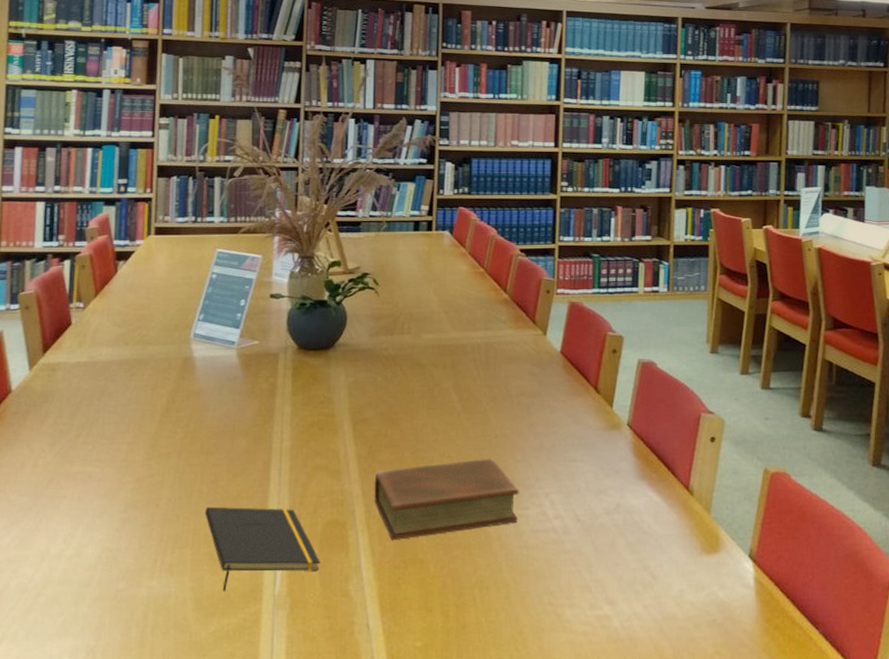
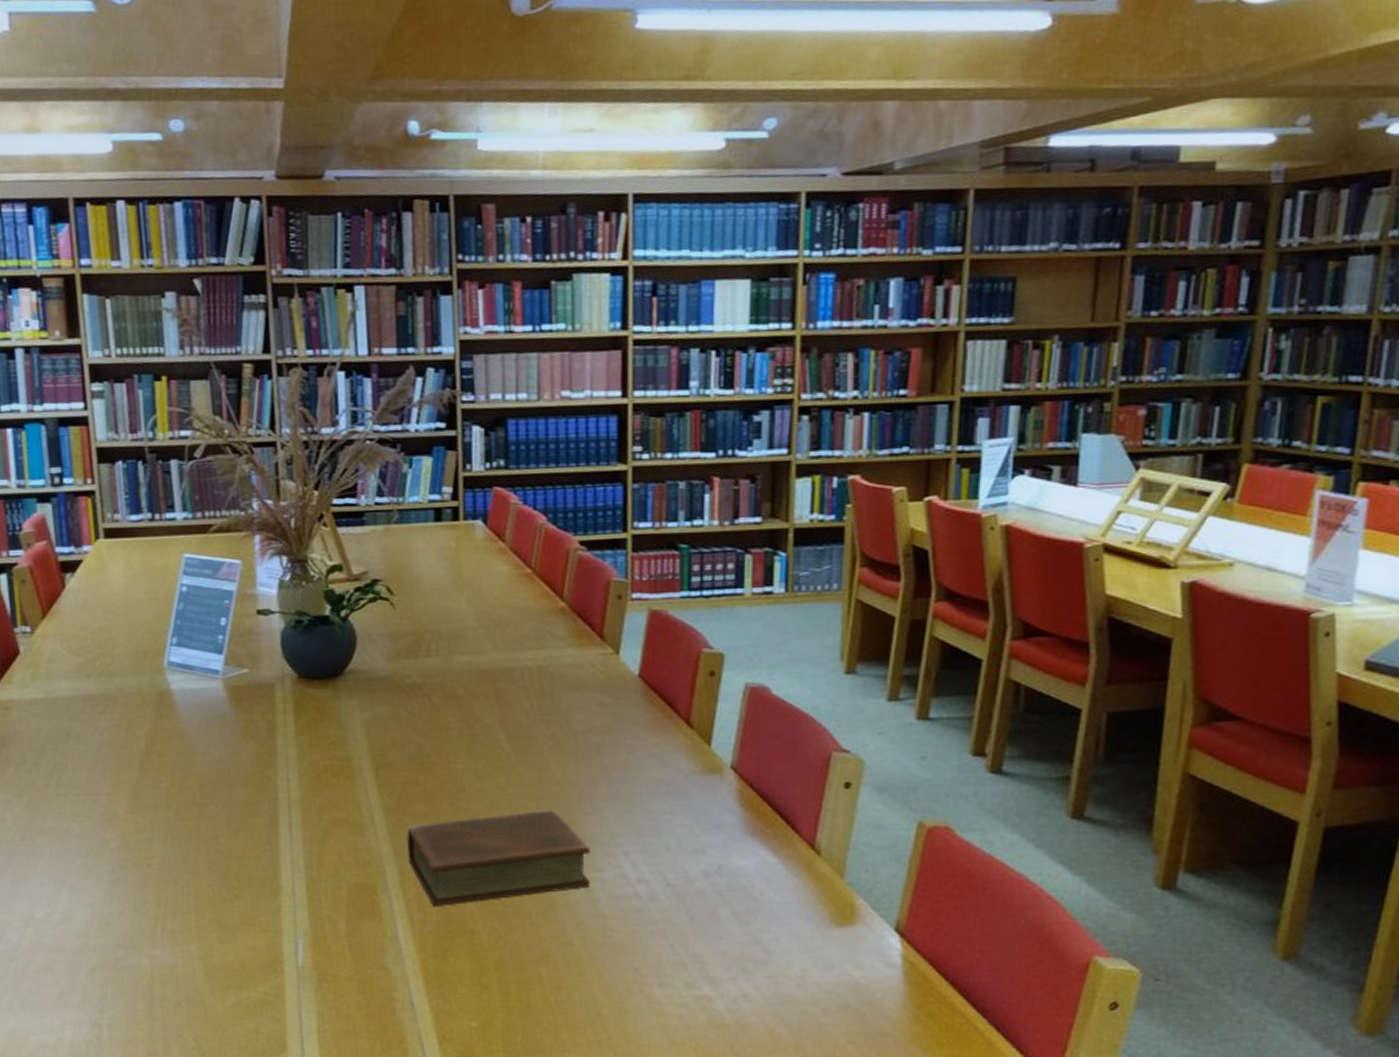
notepad: present [204,506,320,591] -> none [205,866,349,962]

